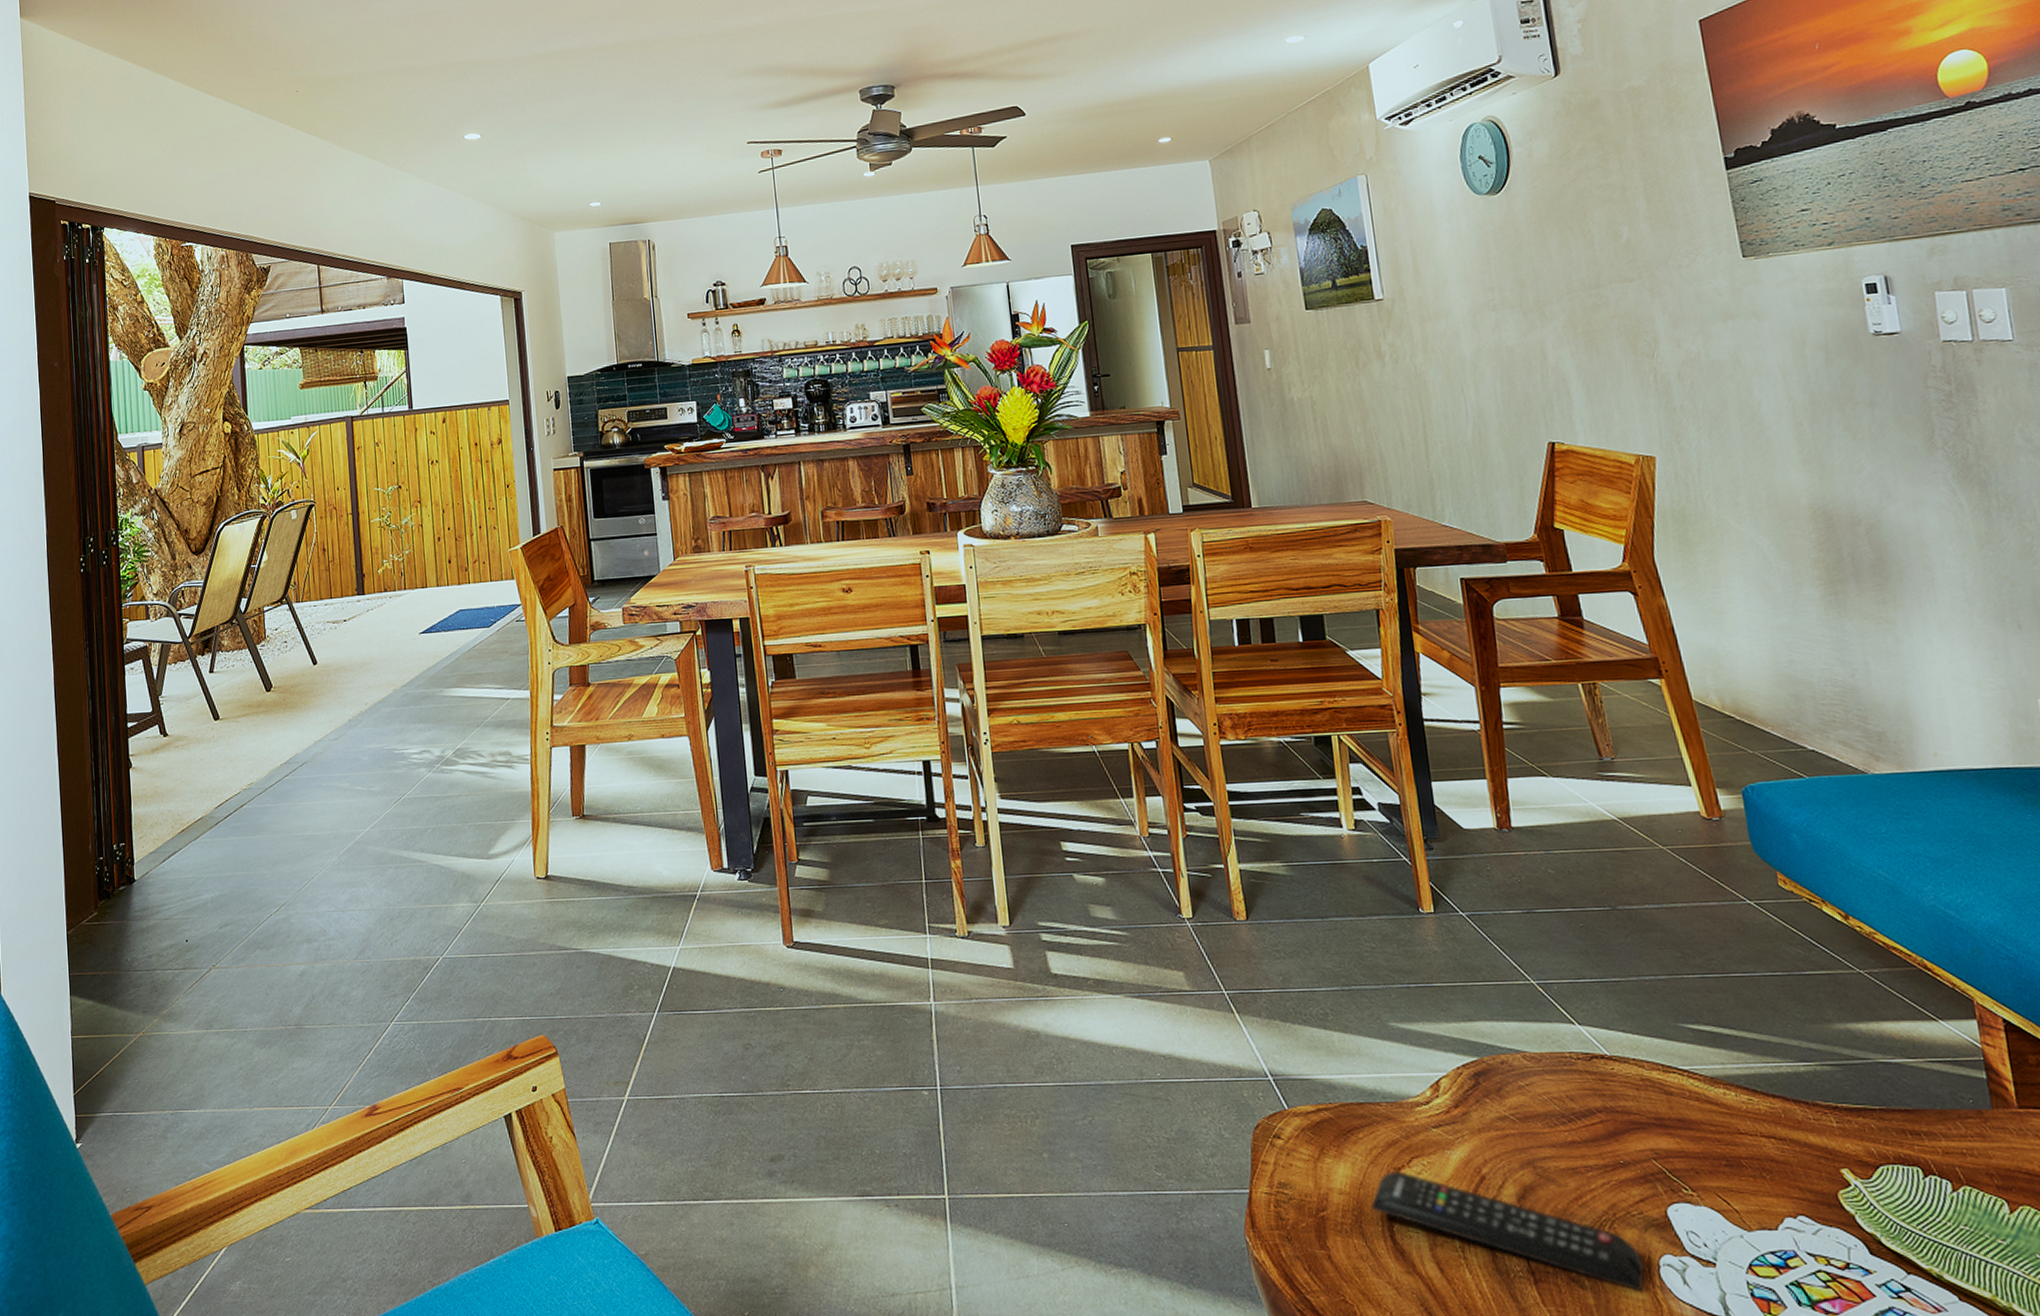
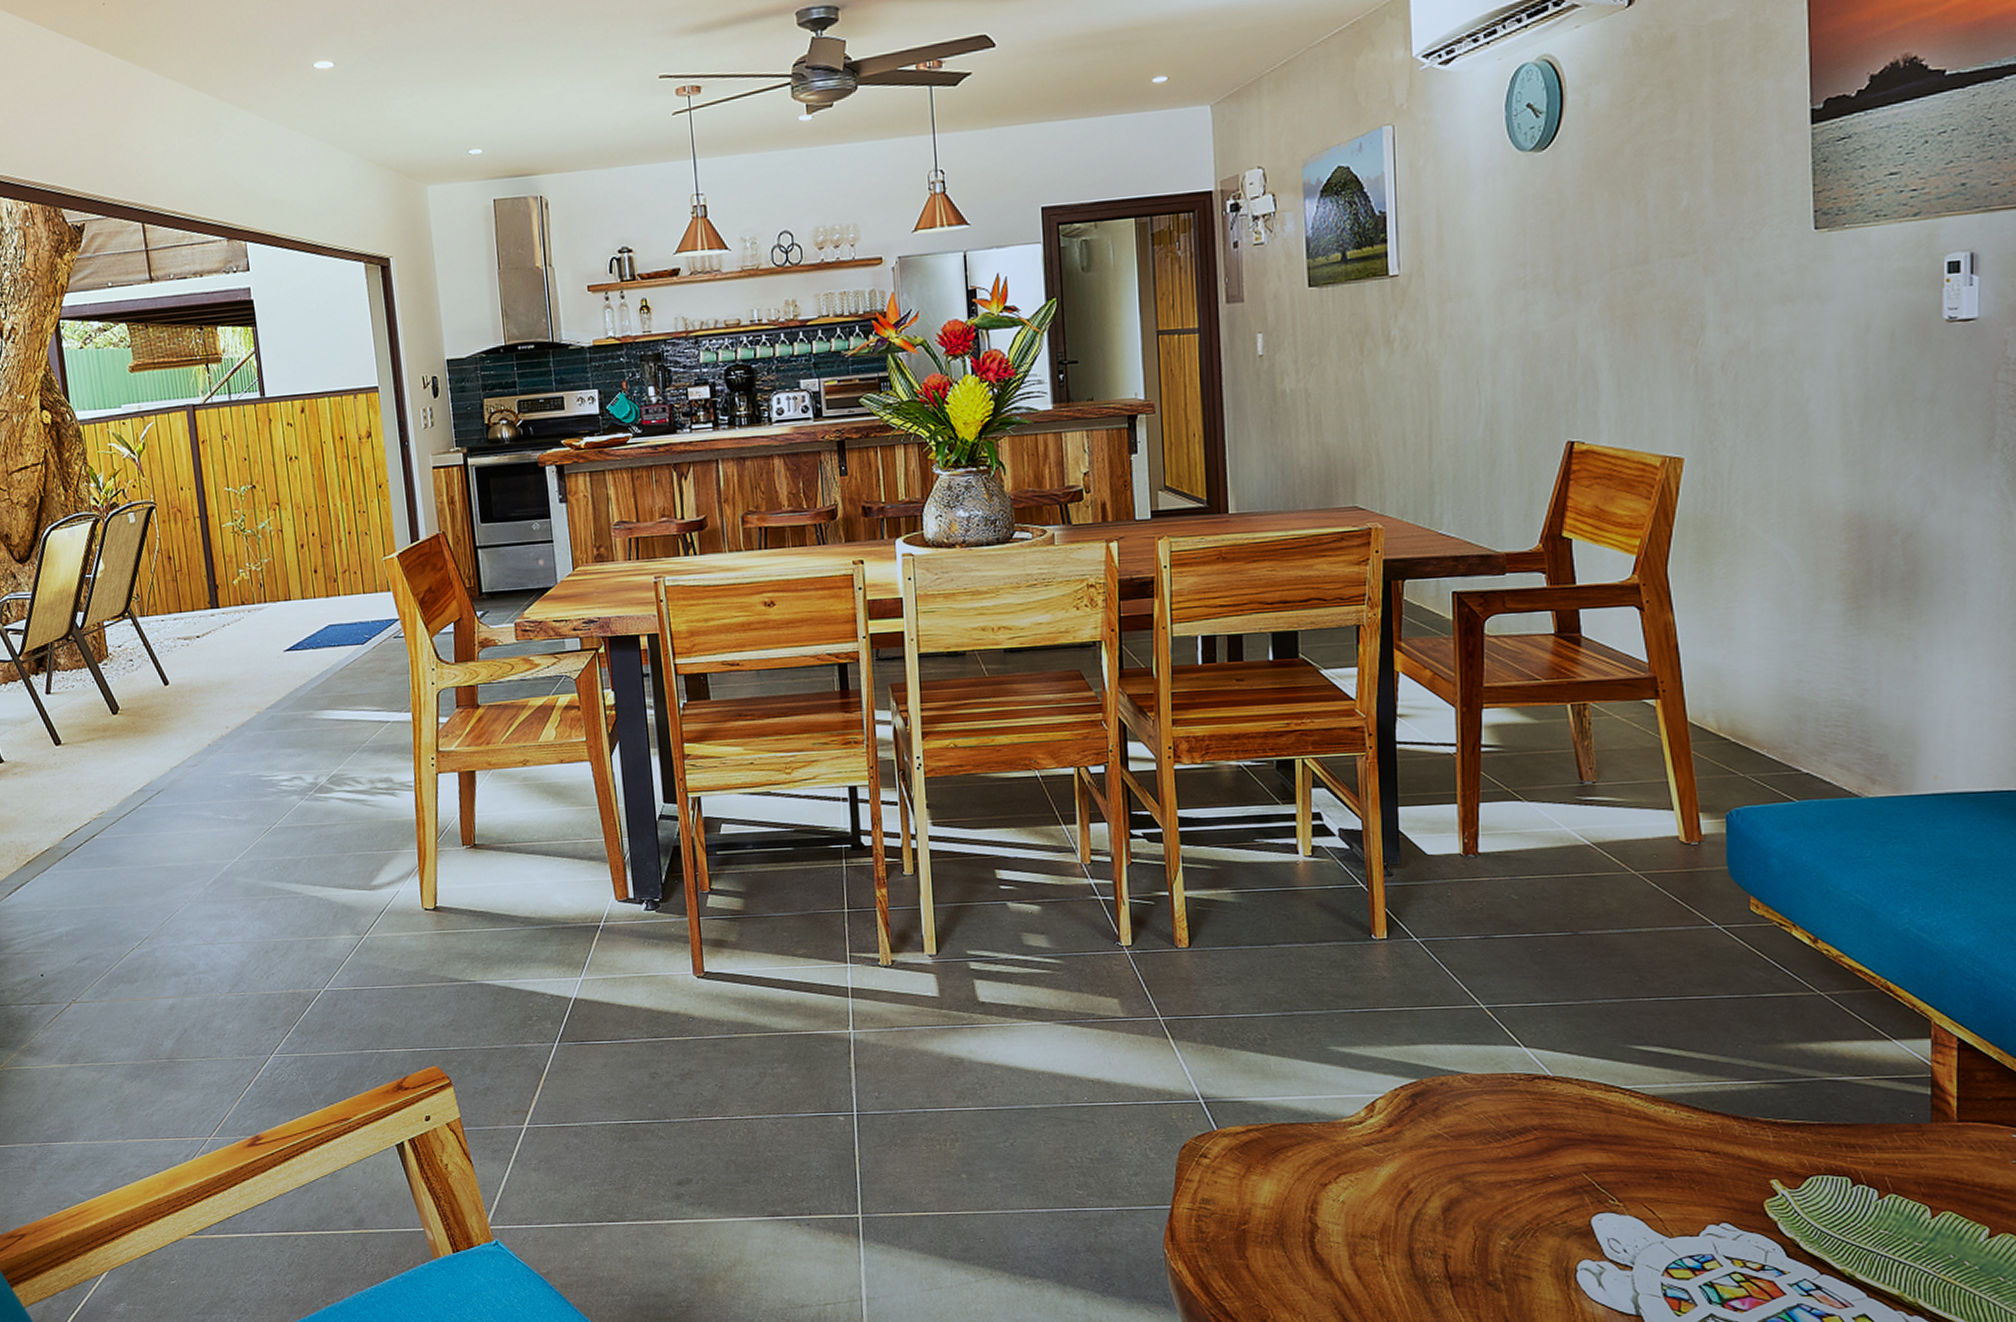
remote control: present [1370,1171,1645,1292] -> none [1293,1187,1562,1293]

